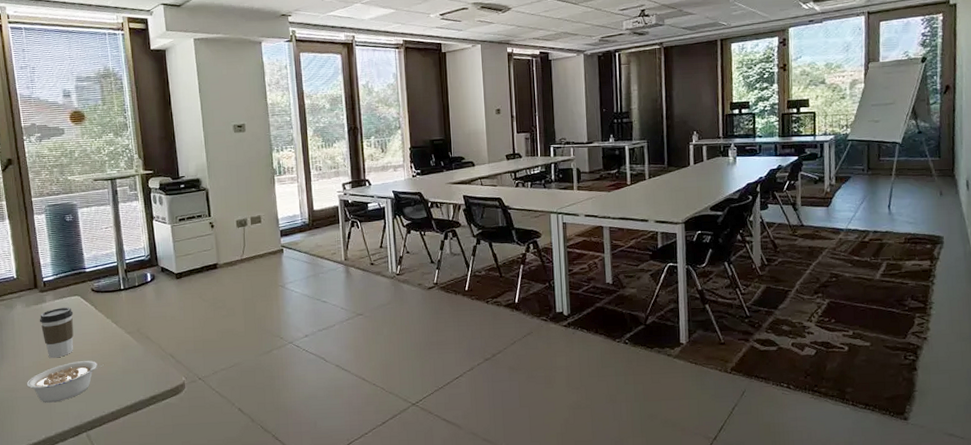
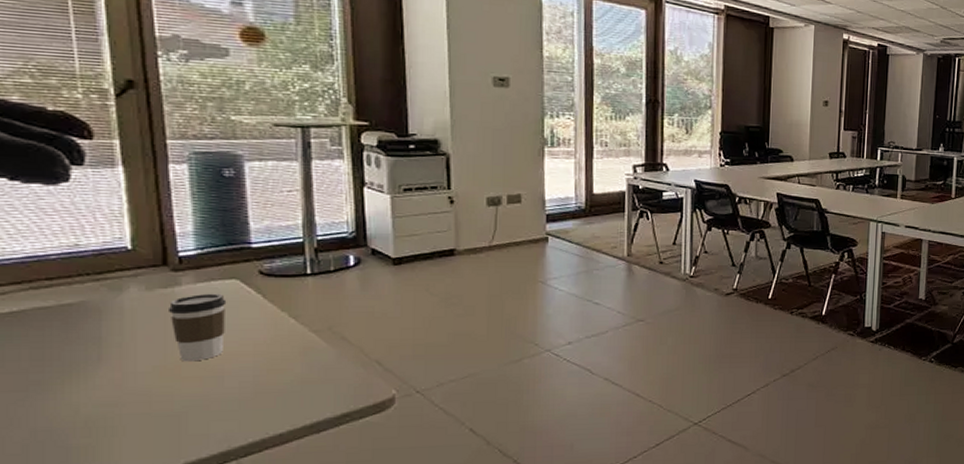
legume: present [26,361,104,403] -> none [139,366,272,422]

